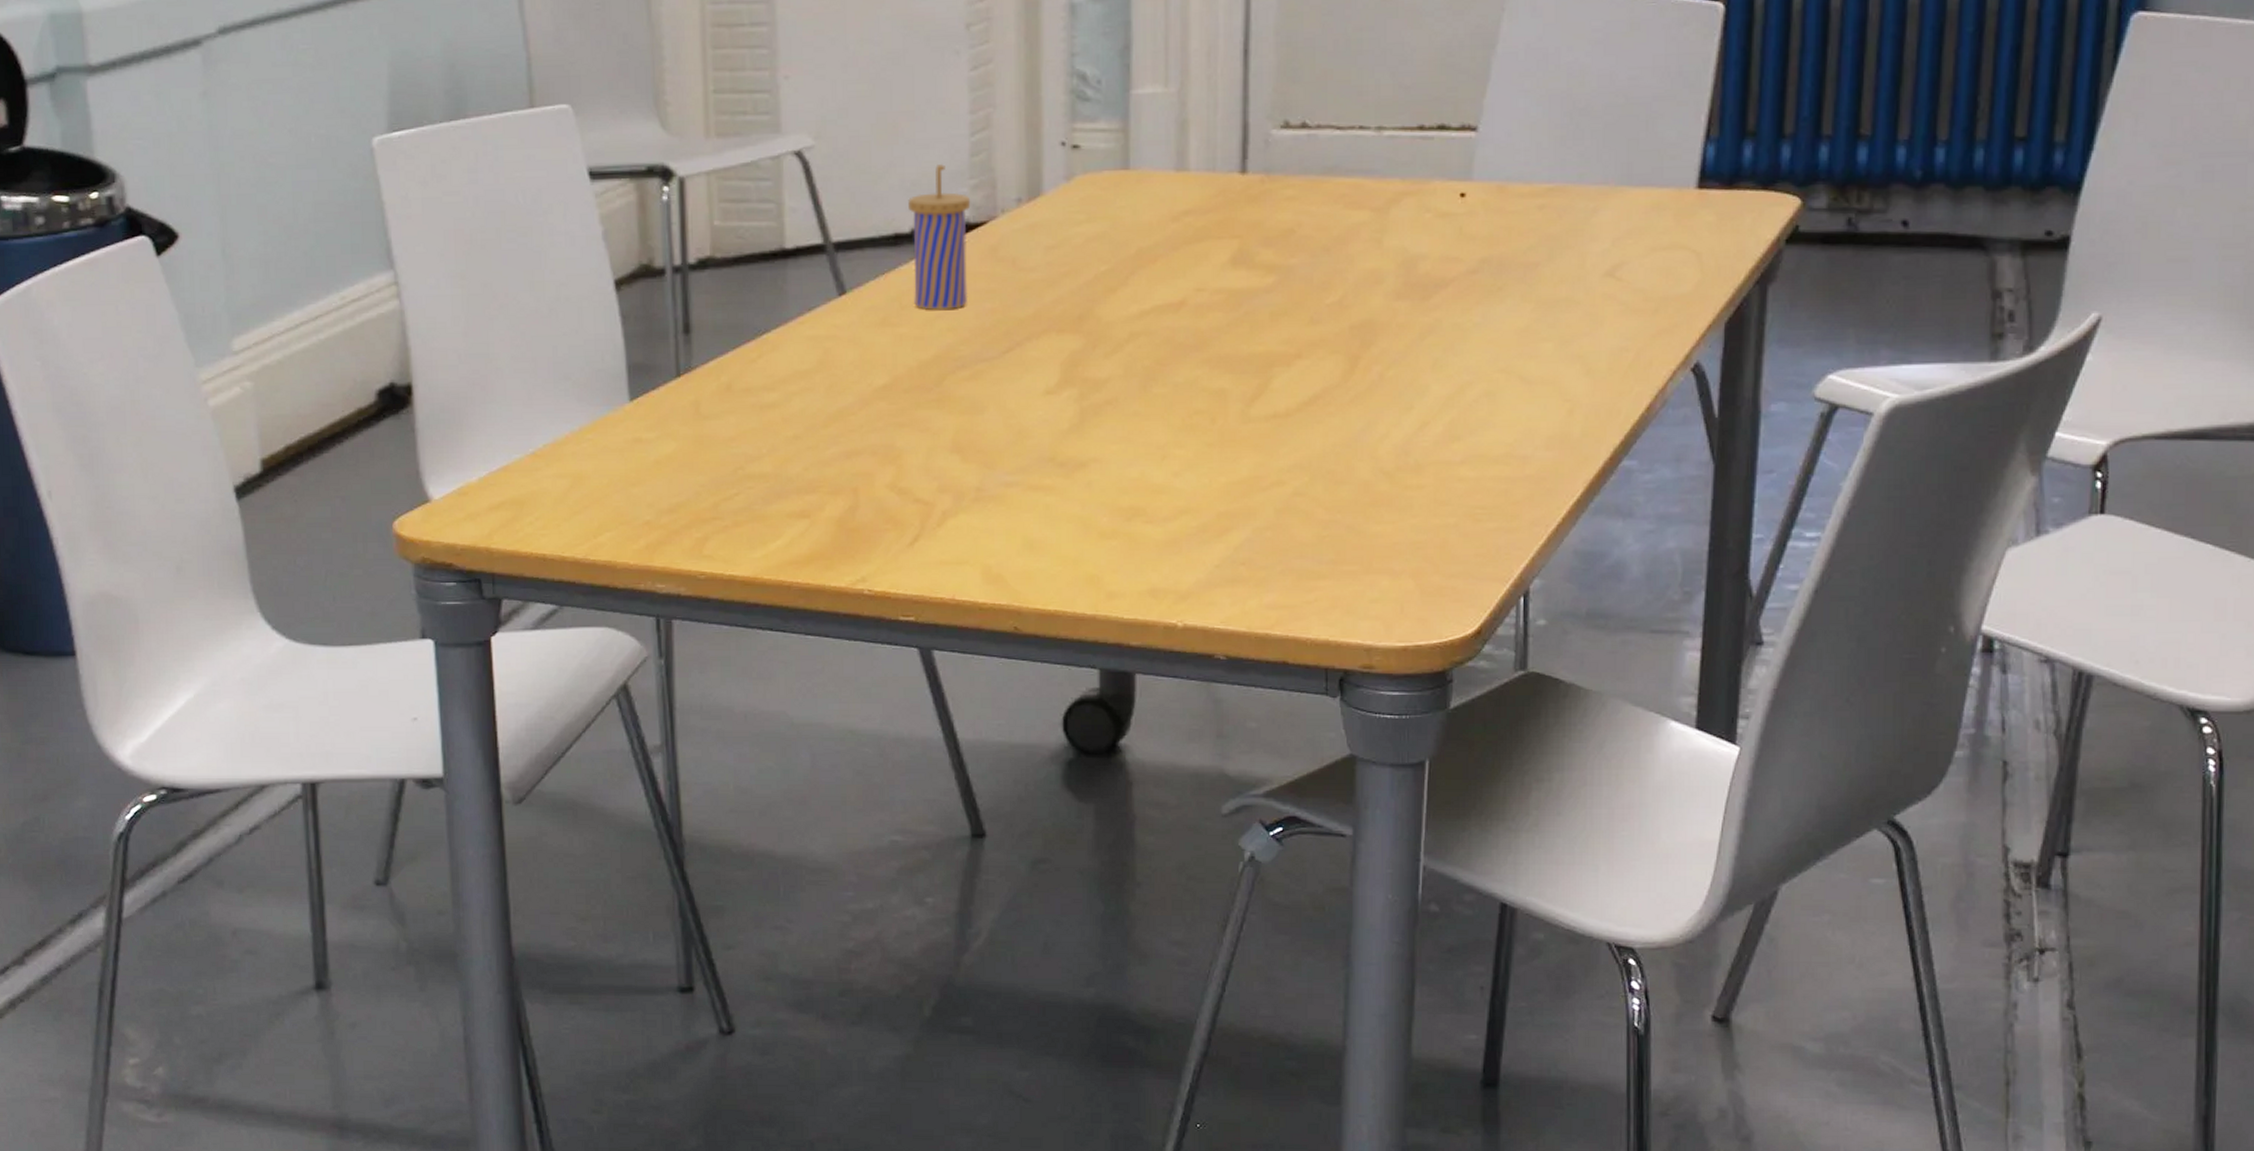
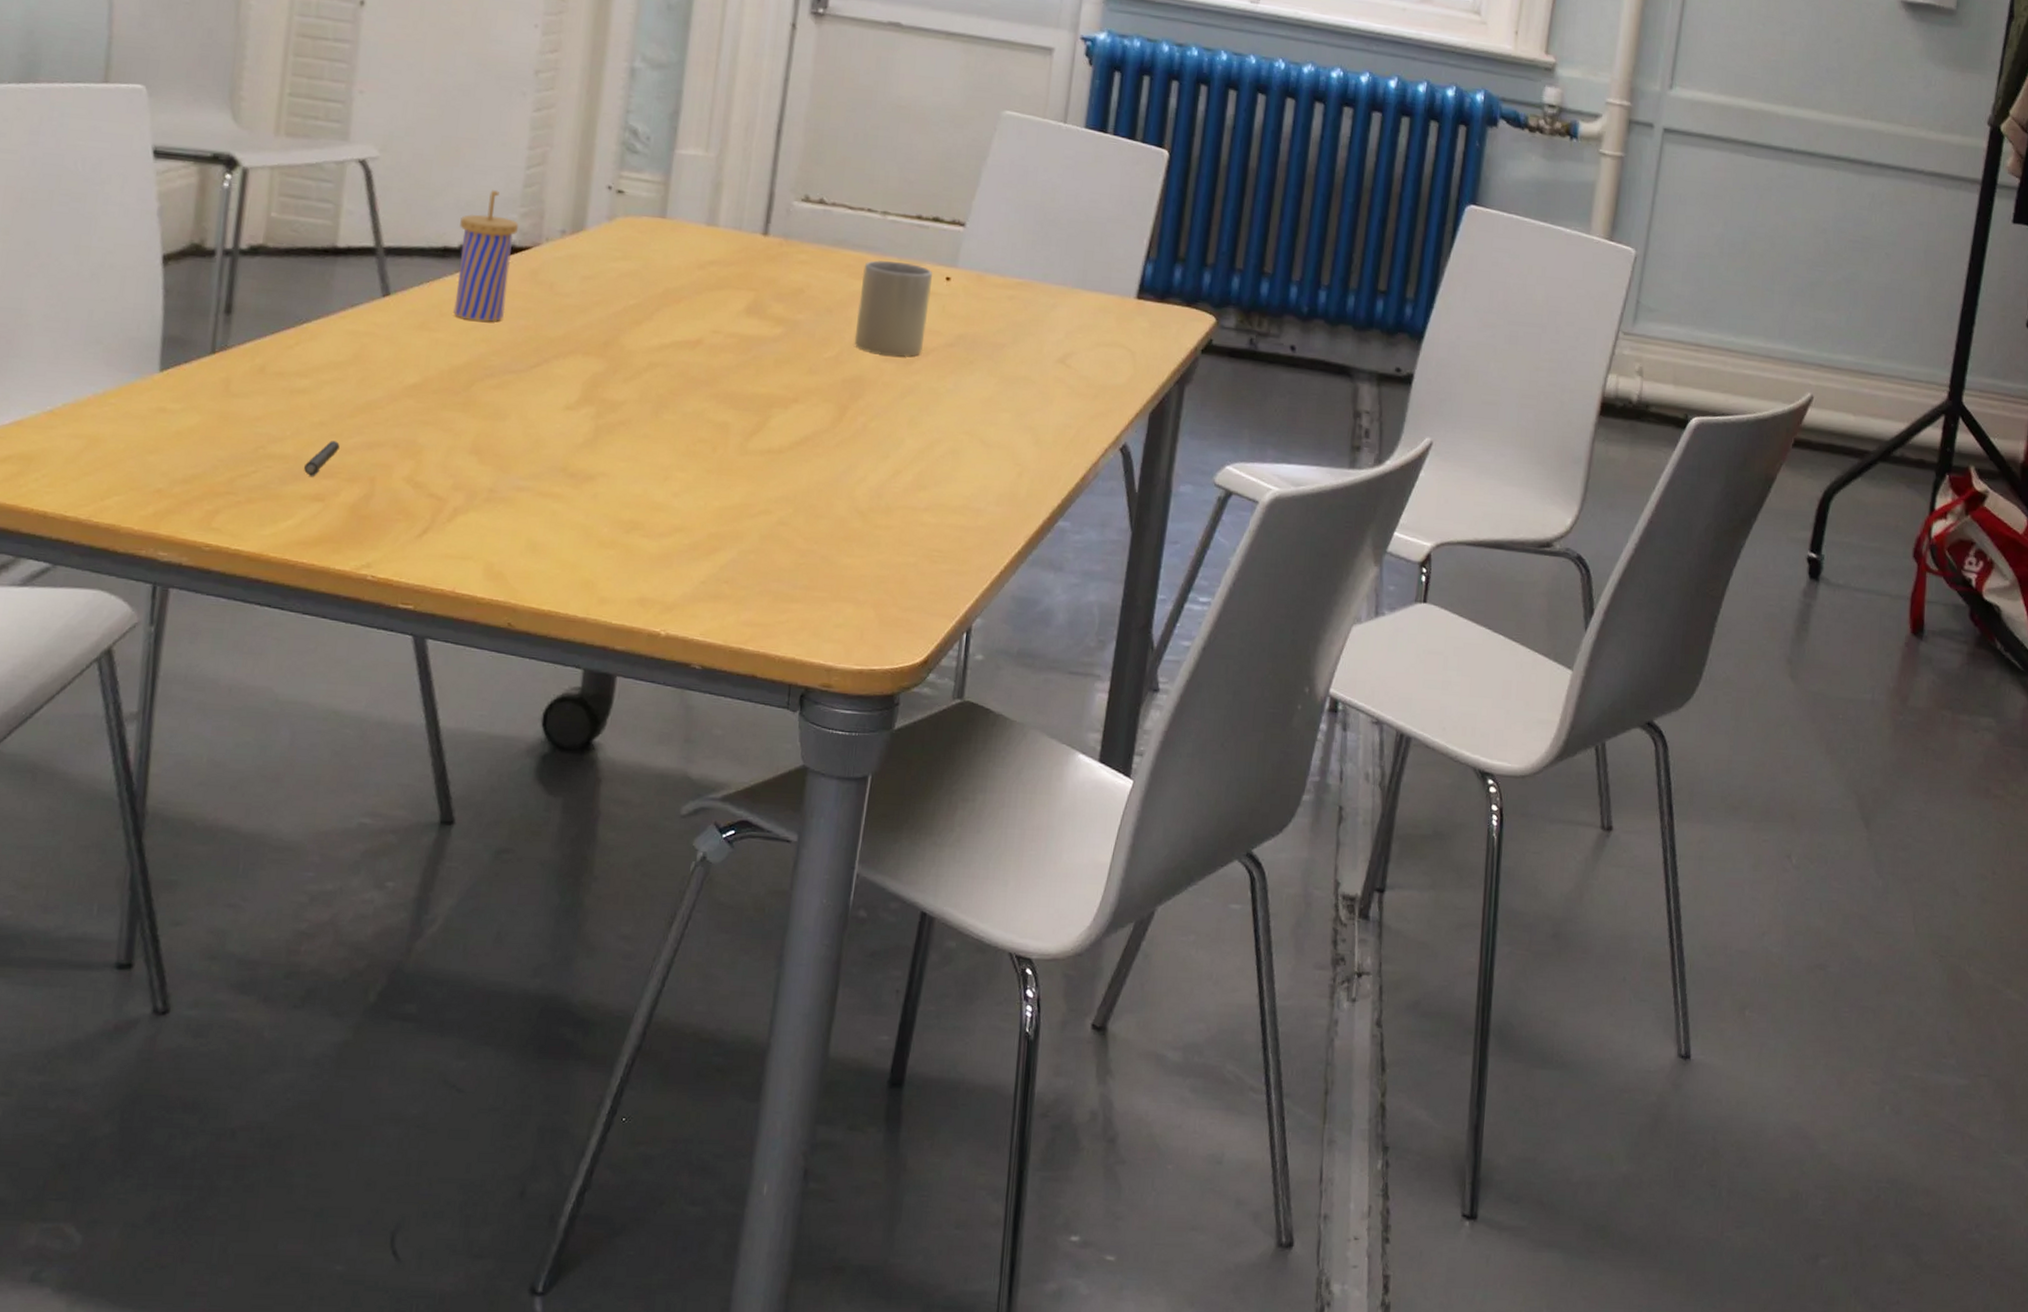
pen: none [785,454,817,494] -> present [304,441,340,477]
mug: none [1359,182,1444,292] -> present [854,259,932,357]

